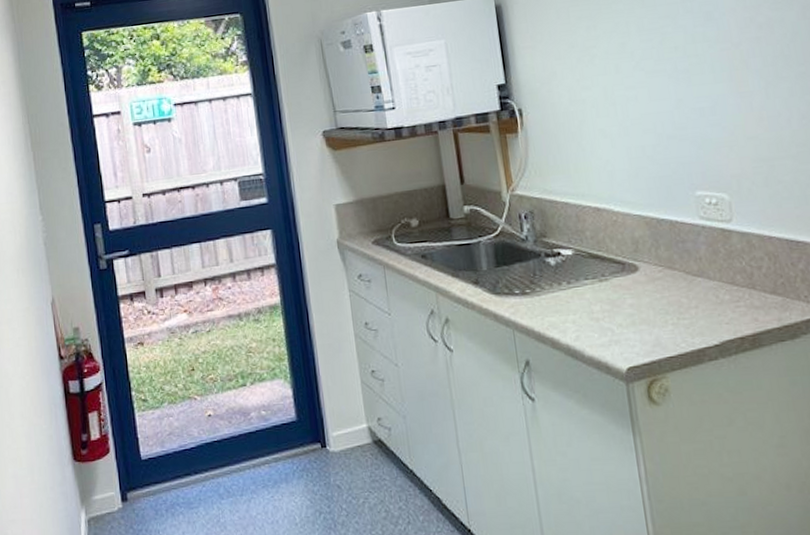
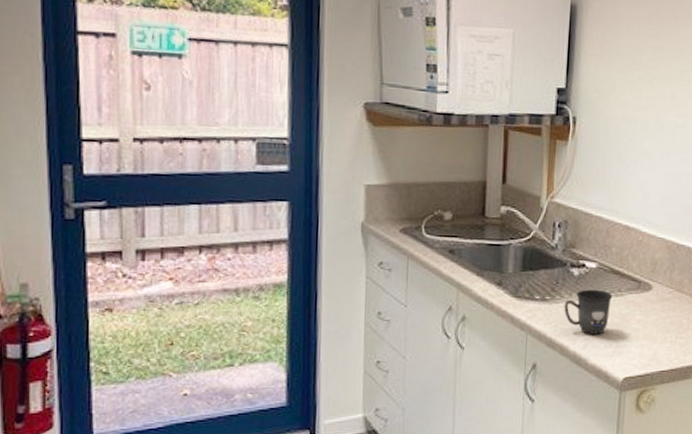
mug: none [546,276,598,325] -> present [564,289,613,334]

